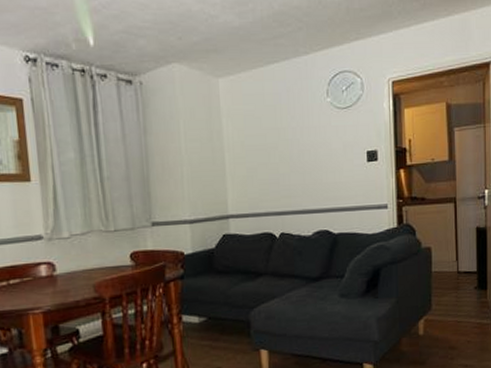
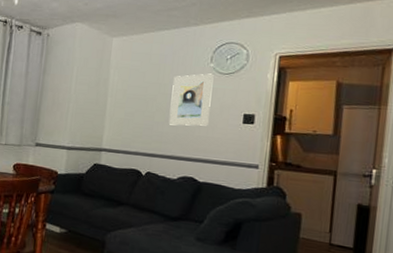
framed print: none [292,110,334,175] -> present [169,73,214,126]

